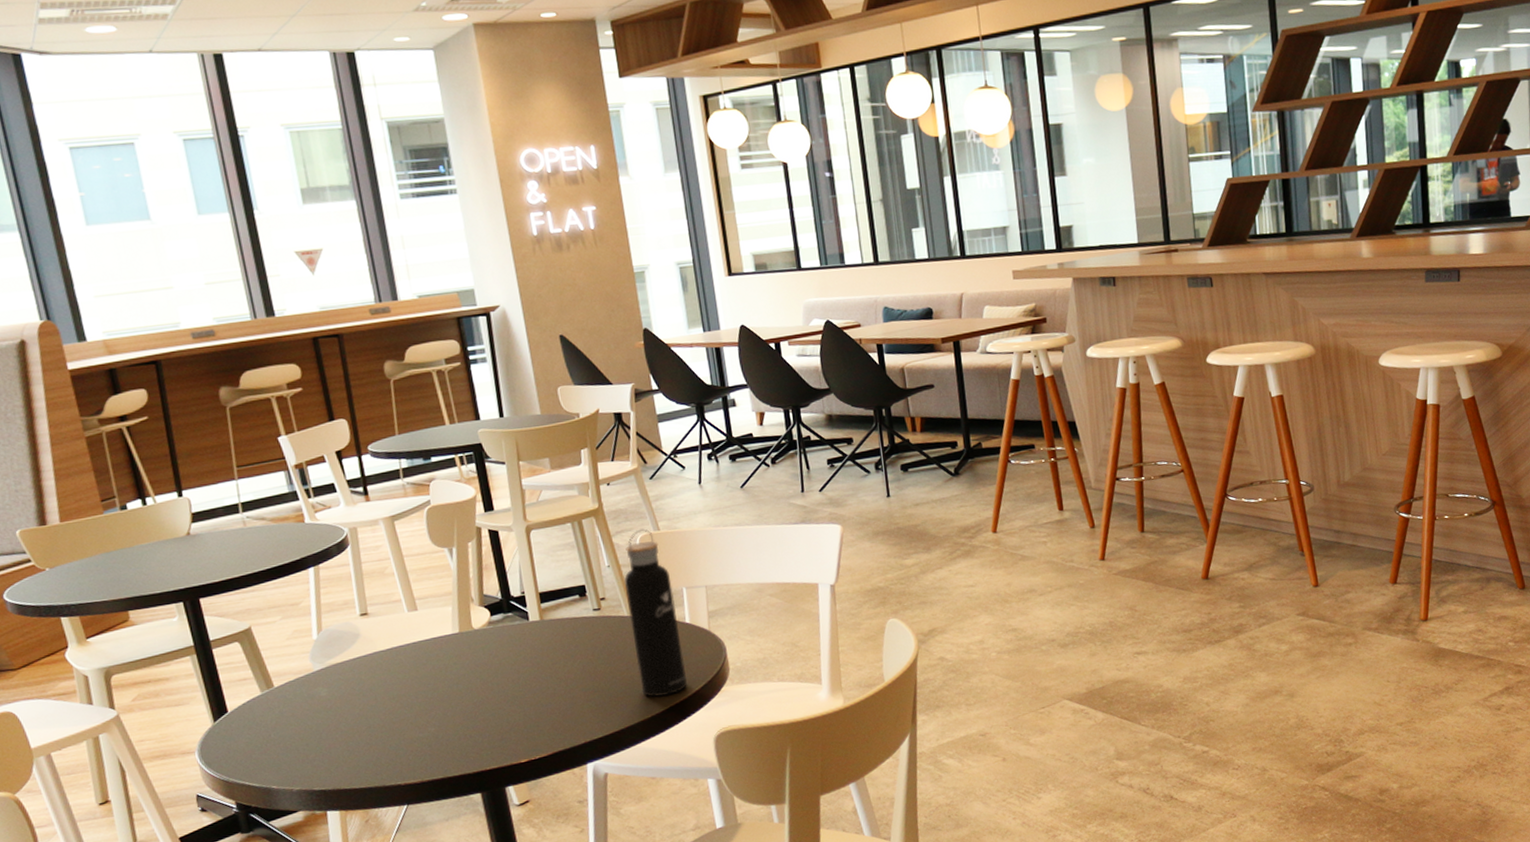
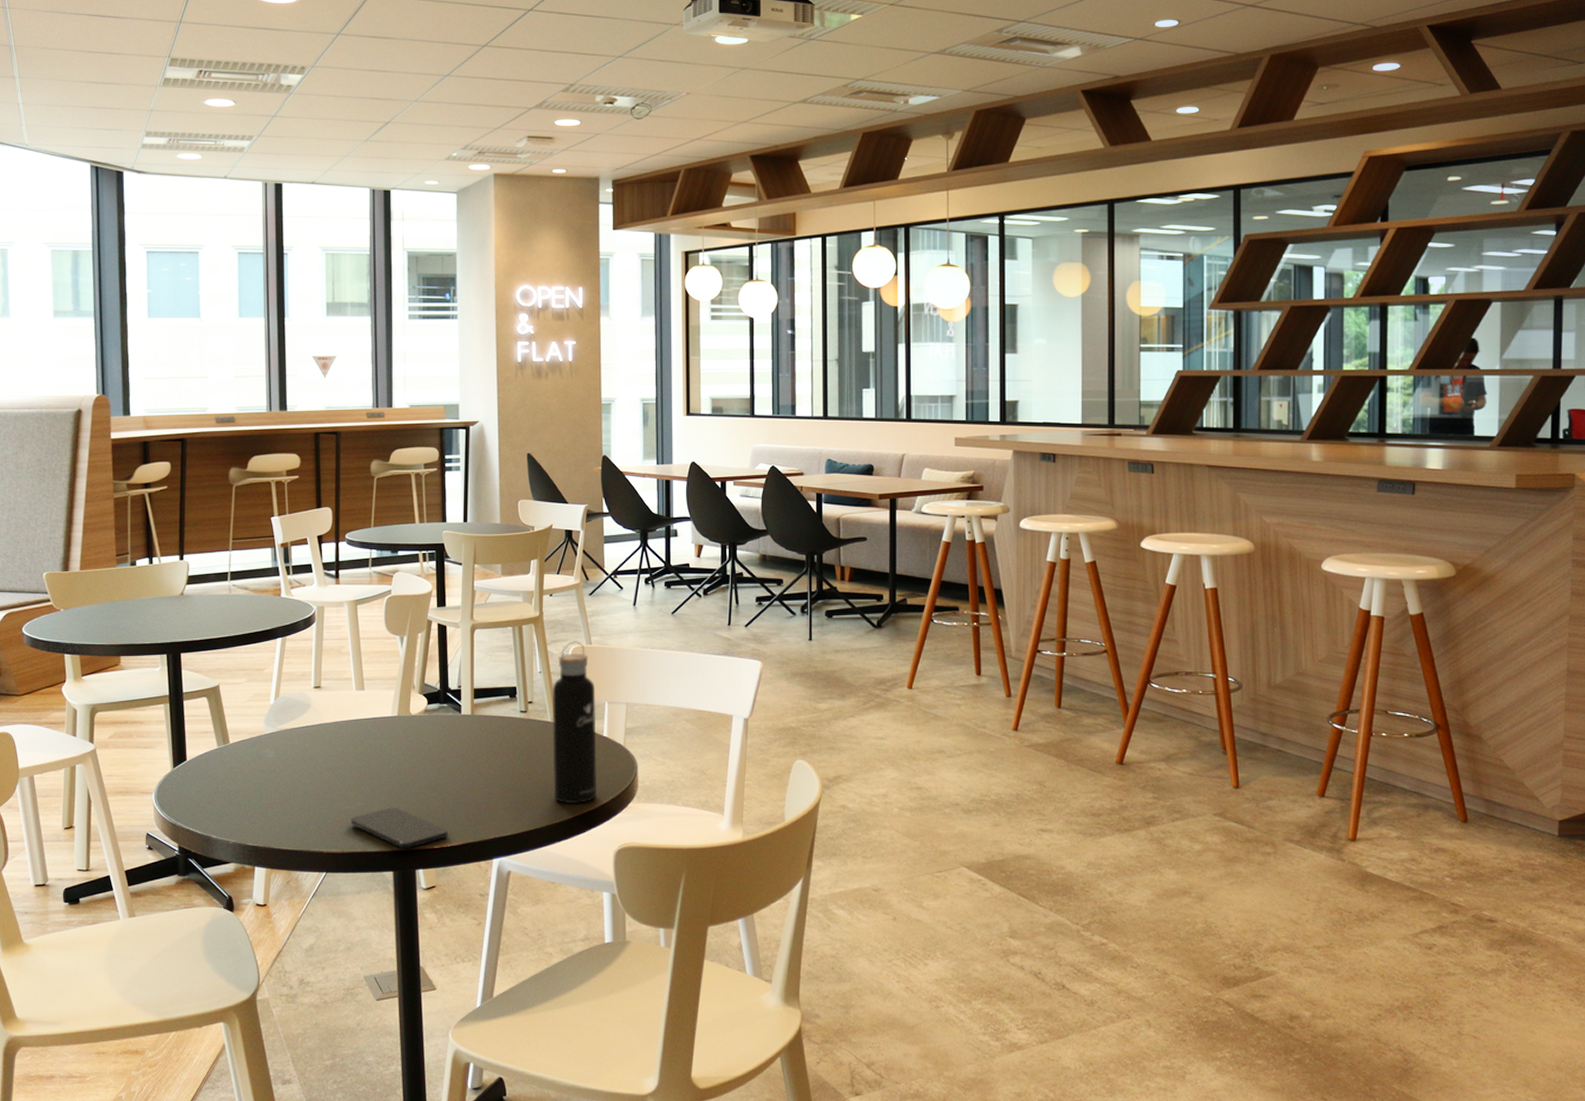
smartphone: none [424,727,536,769] -> present [350,807,449,849]

